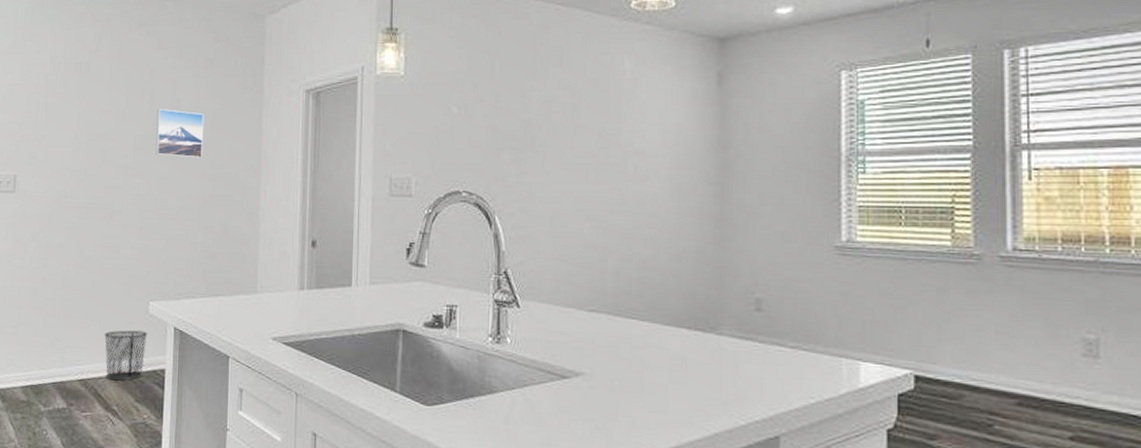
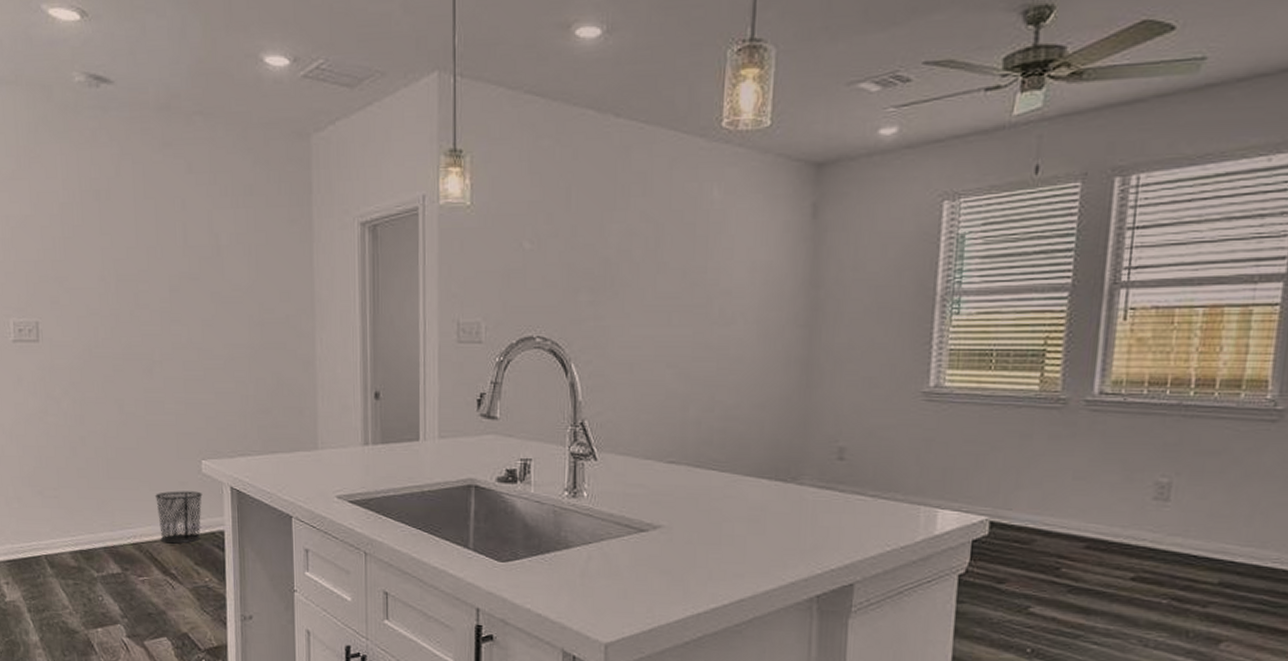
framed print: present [156,108,204,158] -> none [193,244,249,302]

